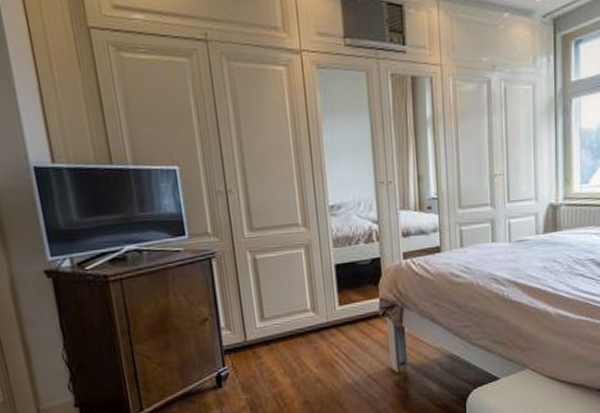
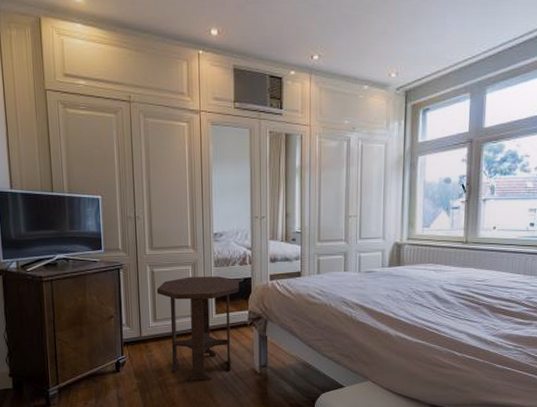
side table: none [261,259,366,391] -> present [156,276,239,381]

